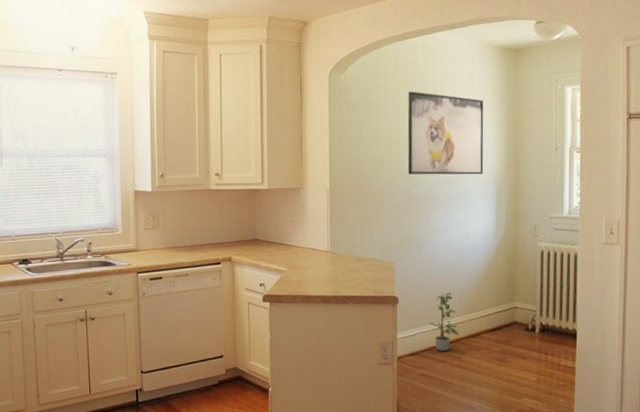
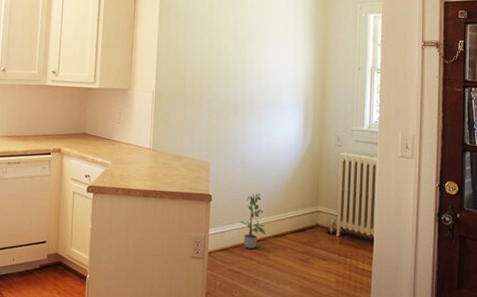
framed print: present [407,91,484,175] -> none [226,9,296,87]

